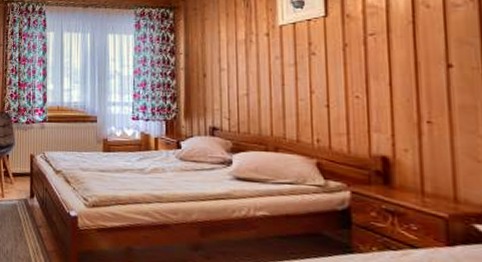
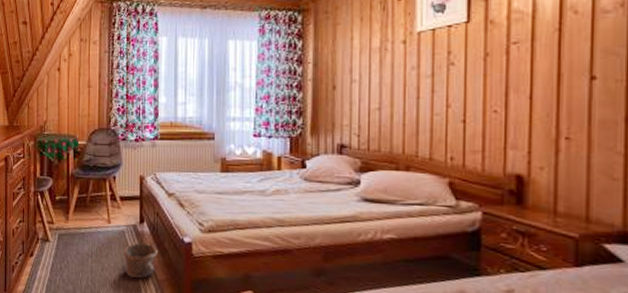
clay pot: none [16,215,46,249] -> present [124,242,158,278]

